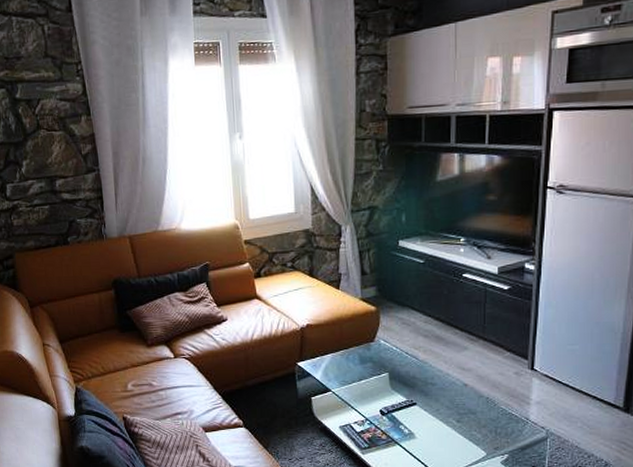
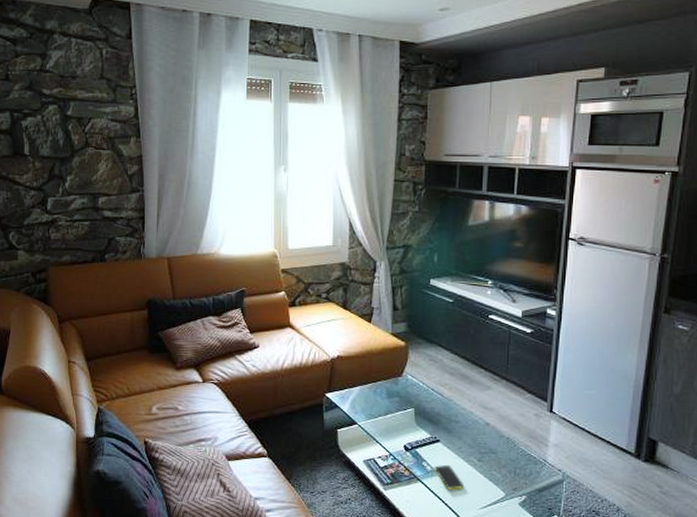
smartphone: none [412,427,444,451] -> present [434,464,465,490]

